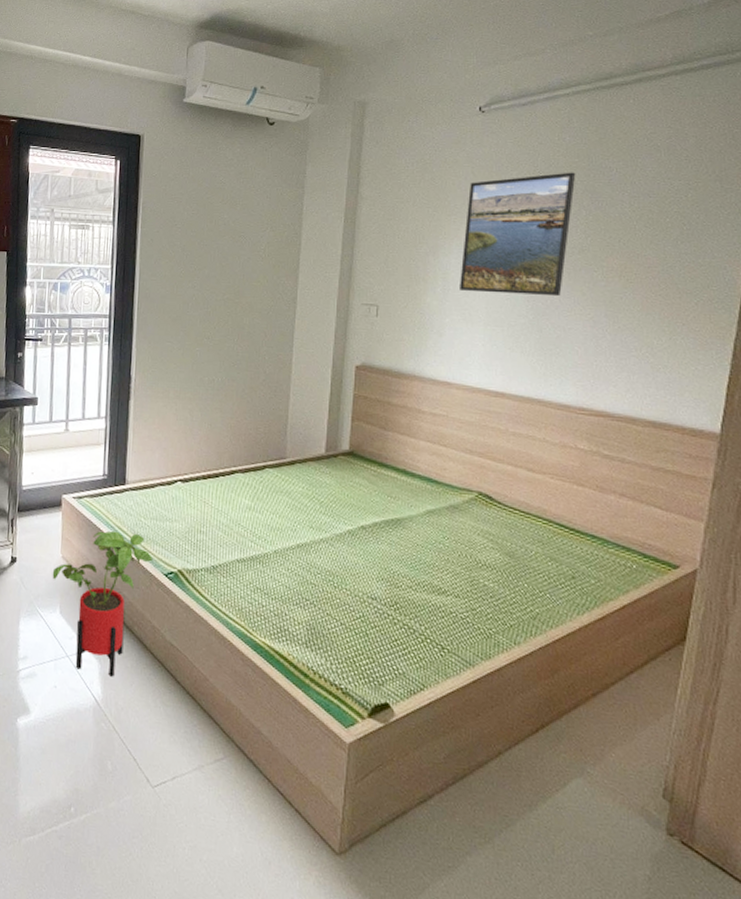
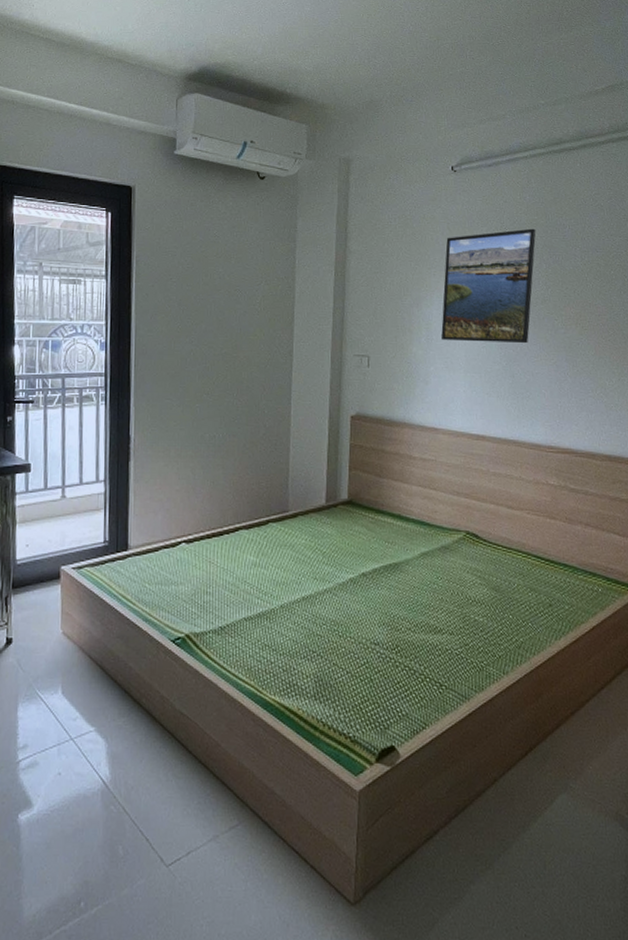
house plant: present [52,530,153,677] -> none [52,600,159,755]

